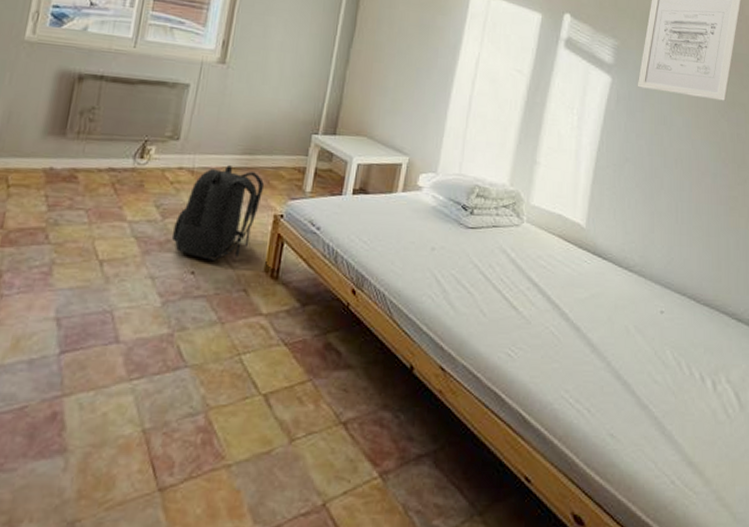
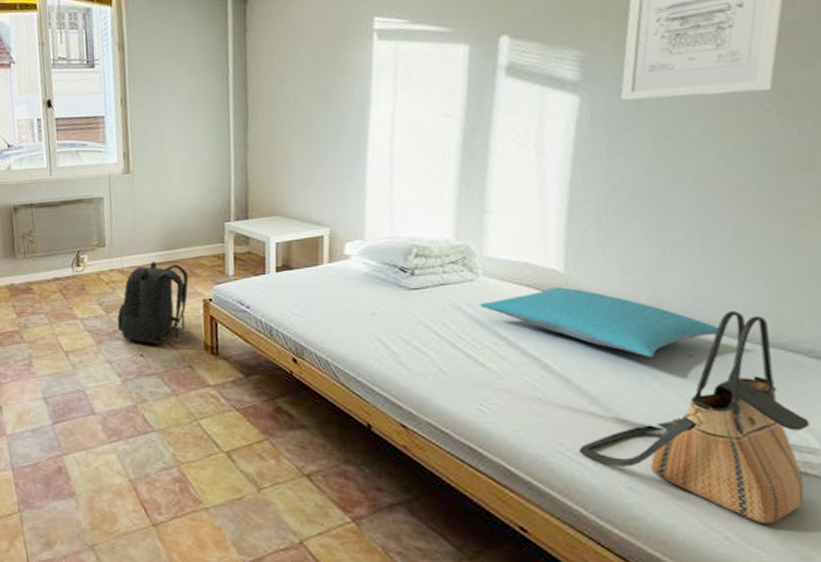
pillow: none [521,240,681,311] -> present [479,287,719,357]
tote bag: none [578,274,729,468] -> present [578,310,810,525]

